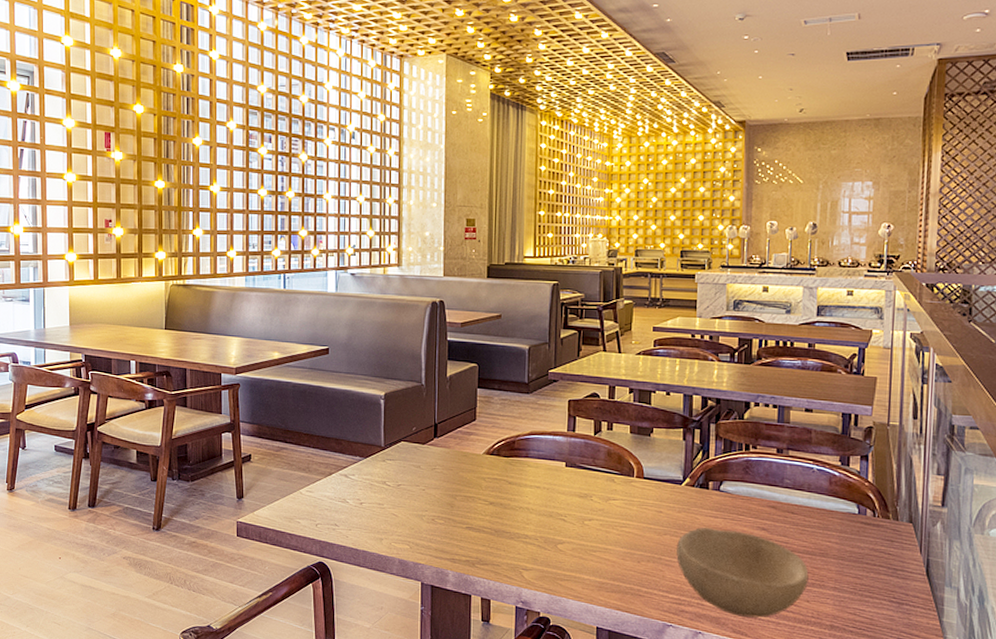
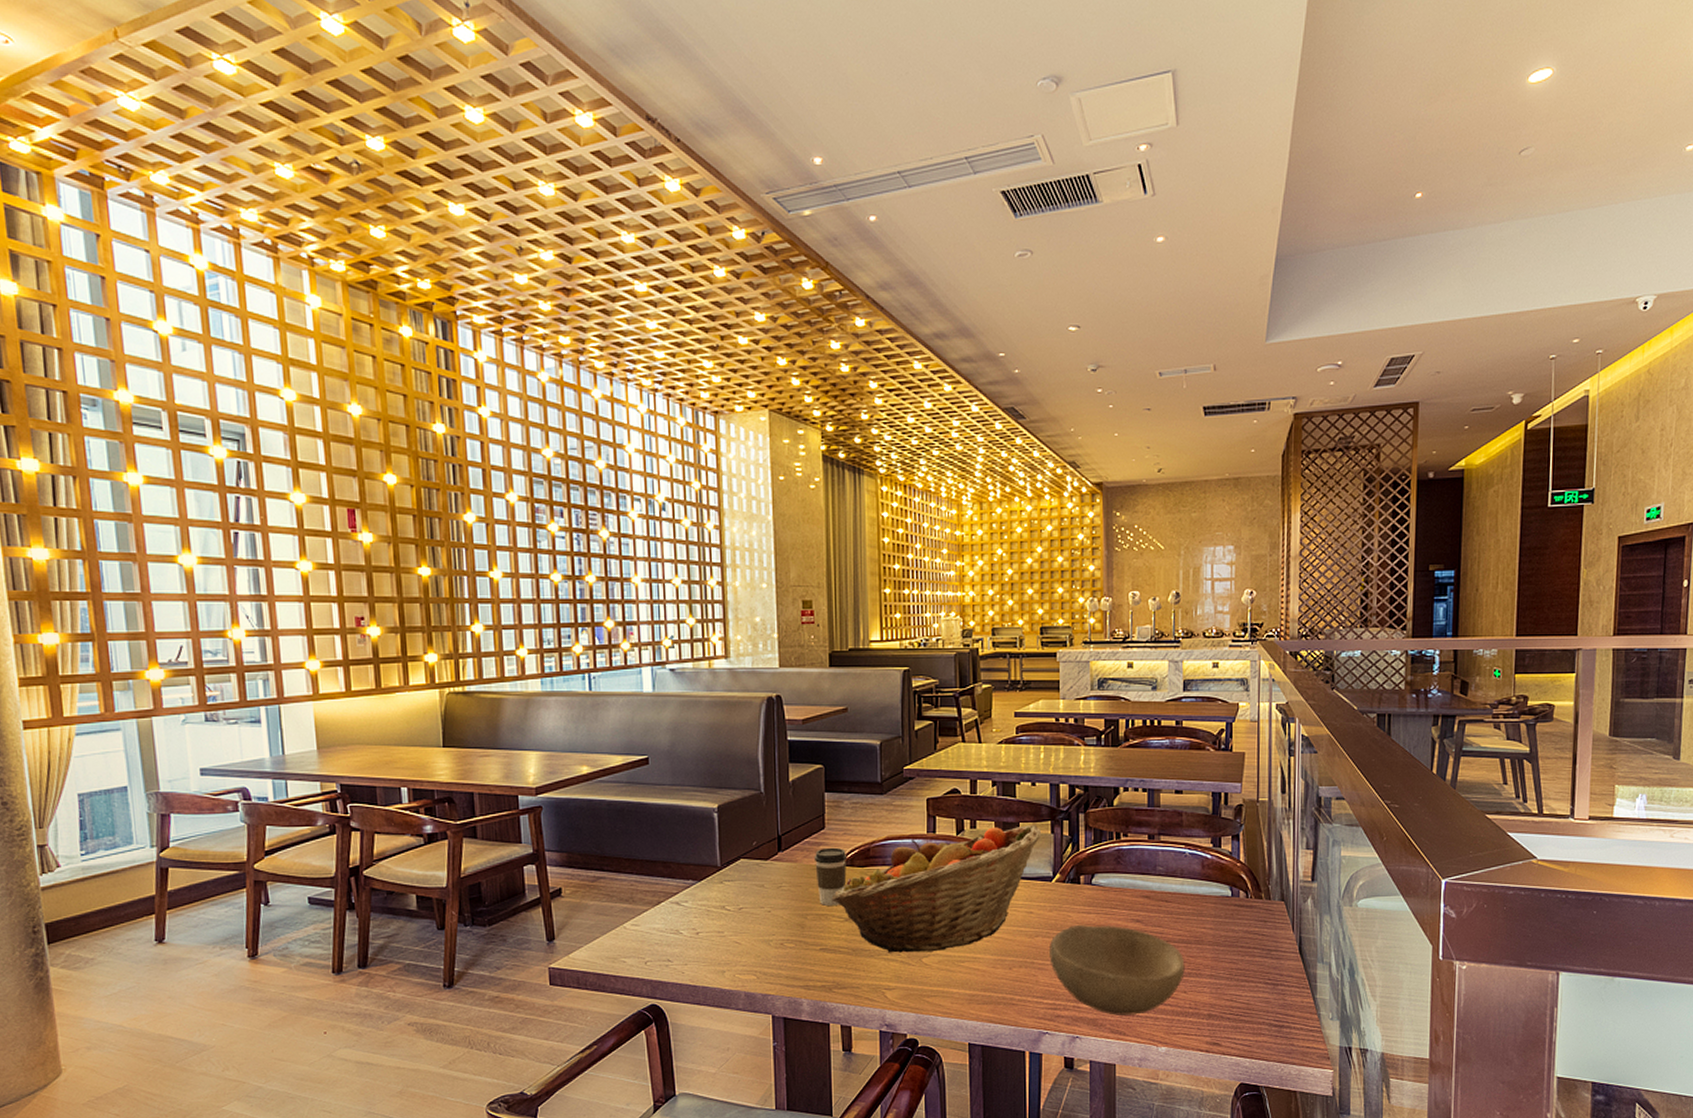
coffee cup: none [465,437,495,490] -> present [813,847,848,906]
fruit basket: none [478,430,674,540] -> present [831,825,1042,953]

